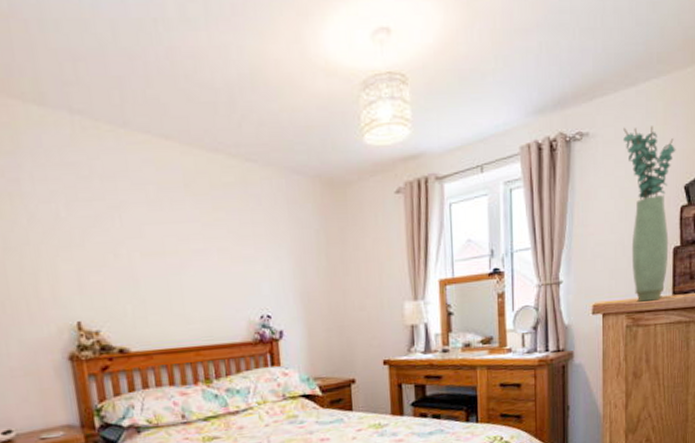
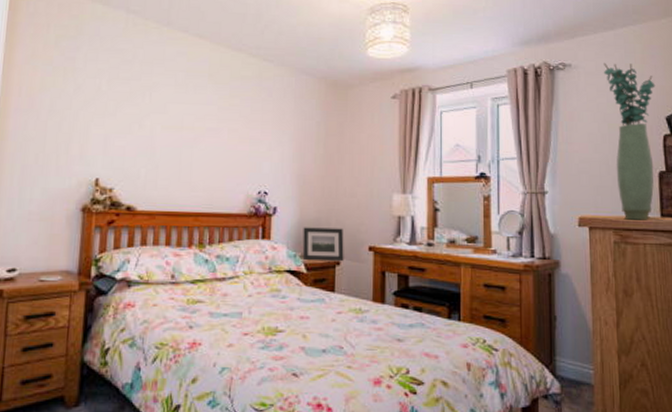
picture frame: none [313,345,359,383] -> present [302,227,344,262]

